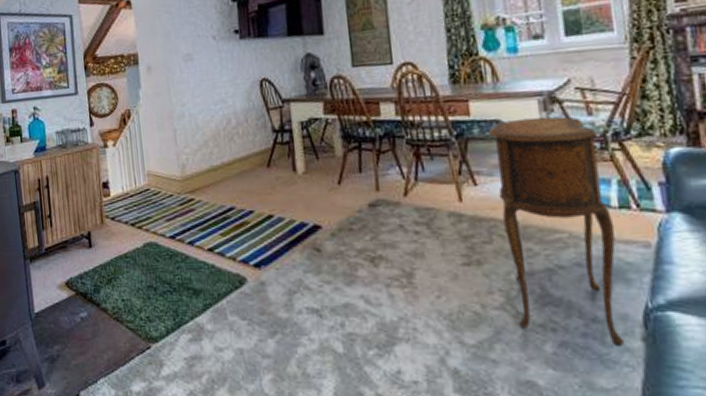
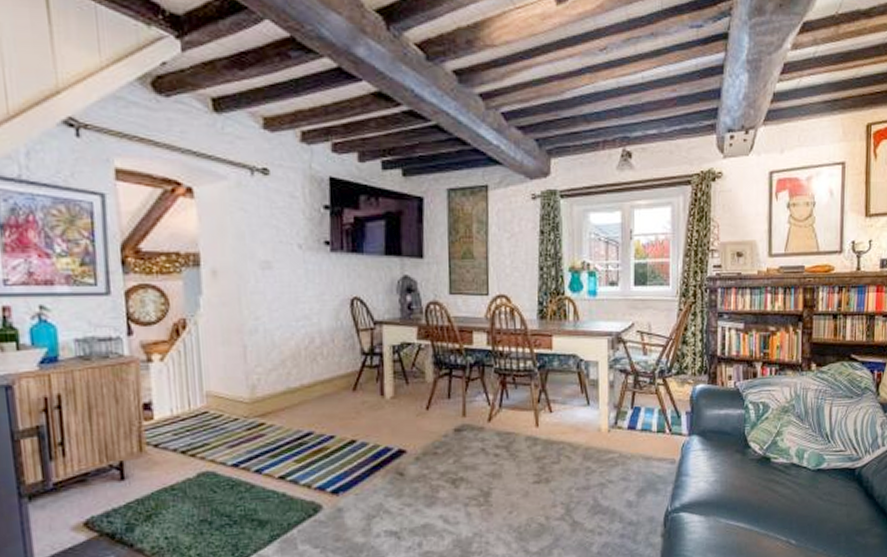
side table: present [489,116,625,348] -> none [567,354,653,544]

